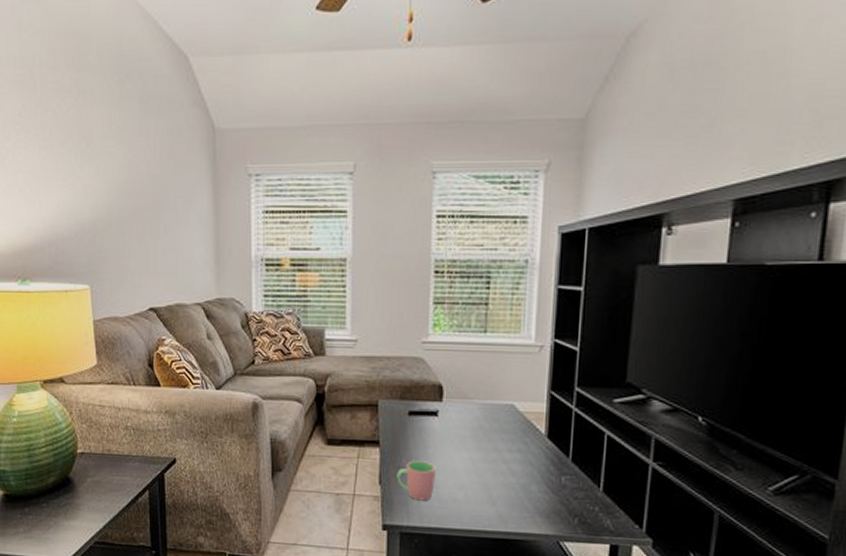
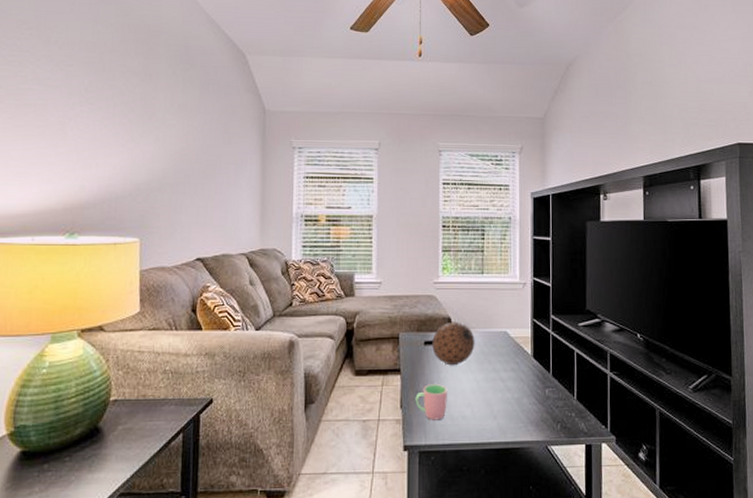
decorative ball: none [418,389,472,441] -> present [432,321,475,366]

